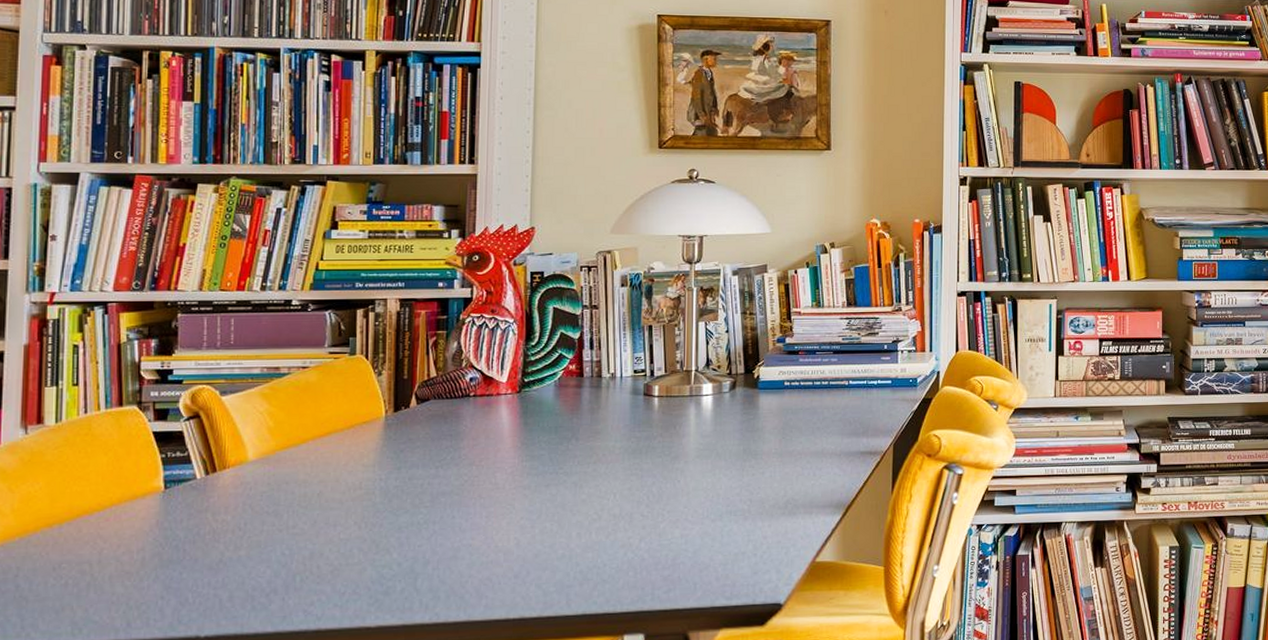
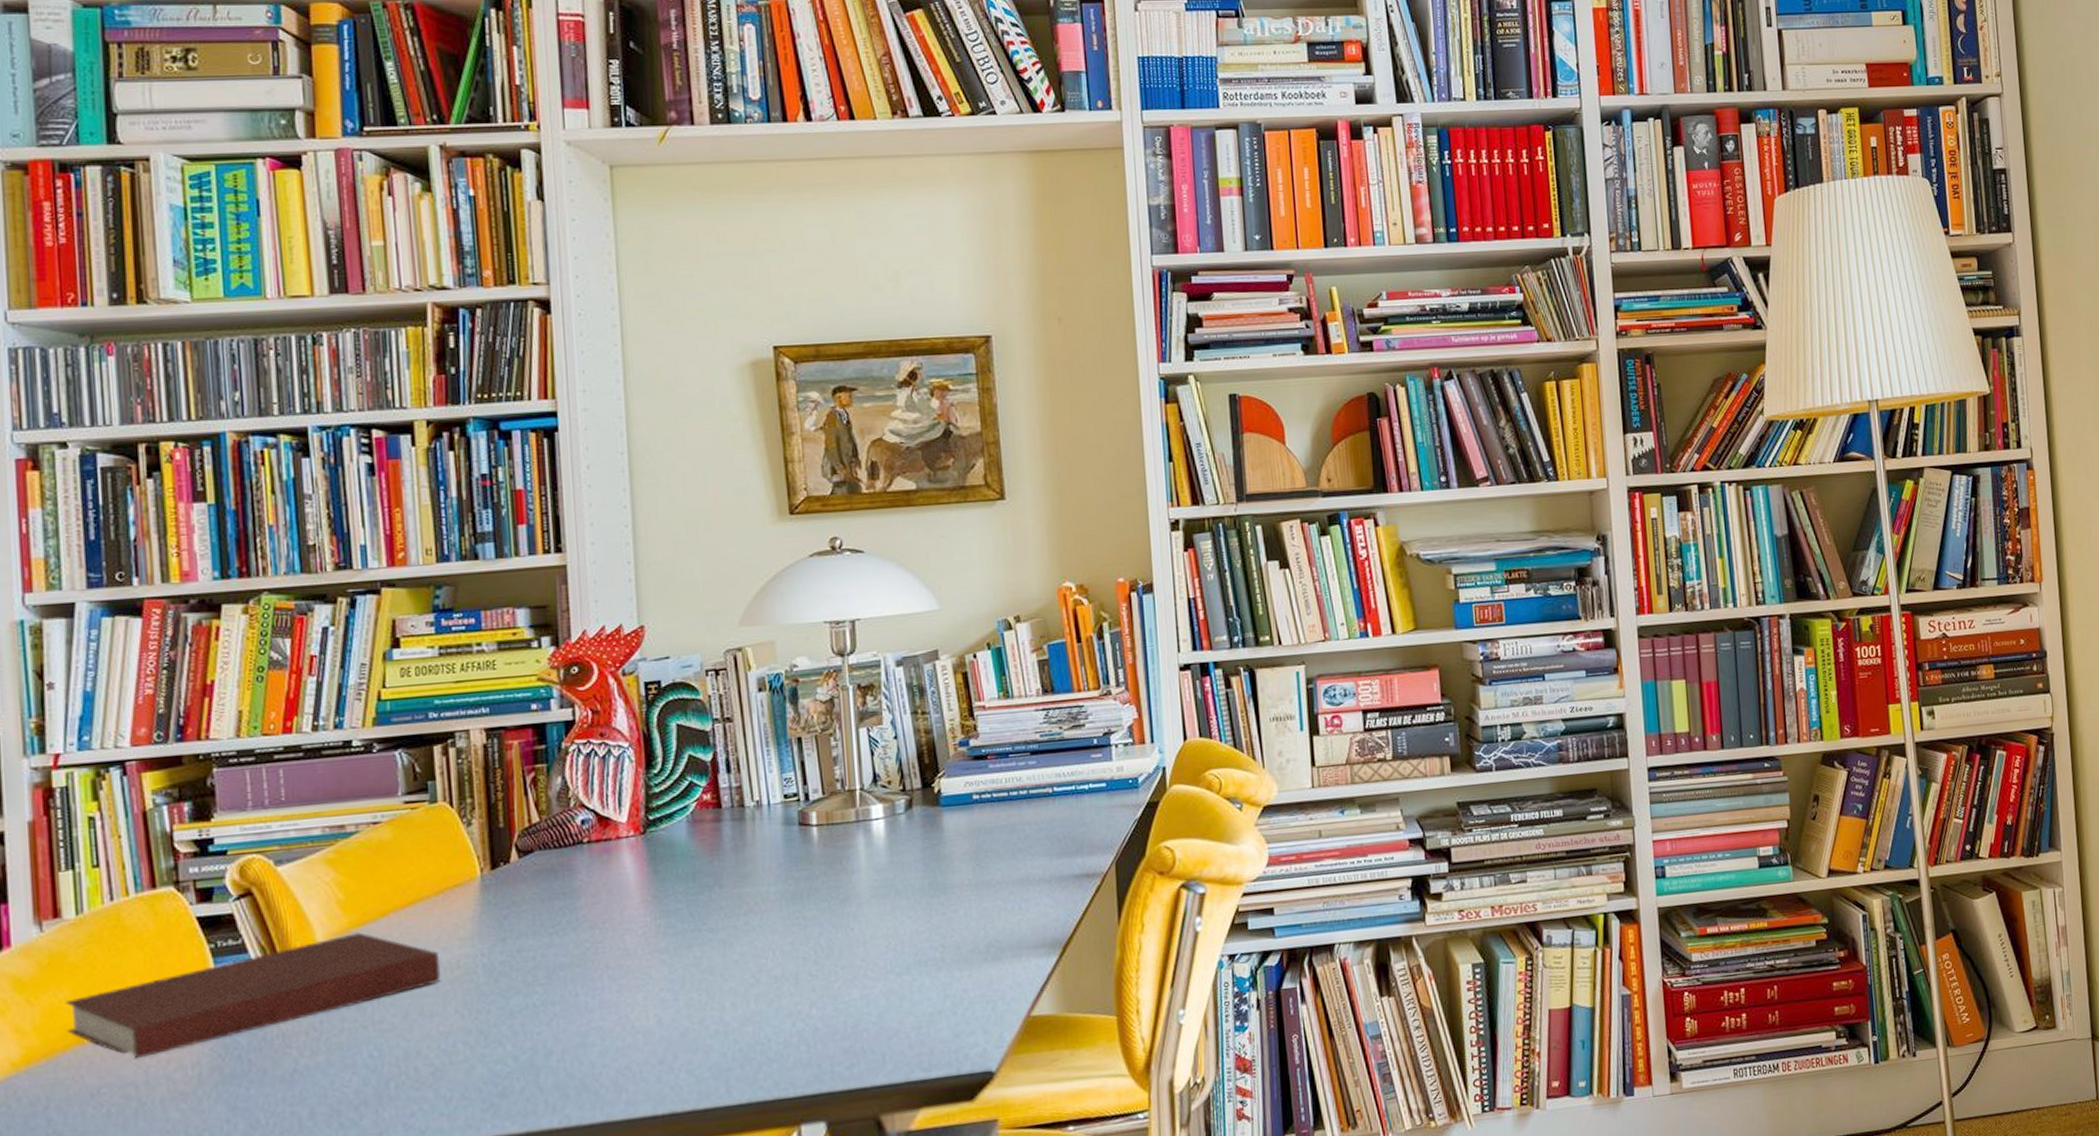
notebook: none [39,454,346,541] -> present [65,932,441,1058]

